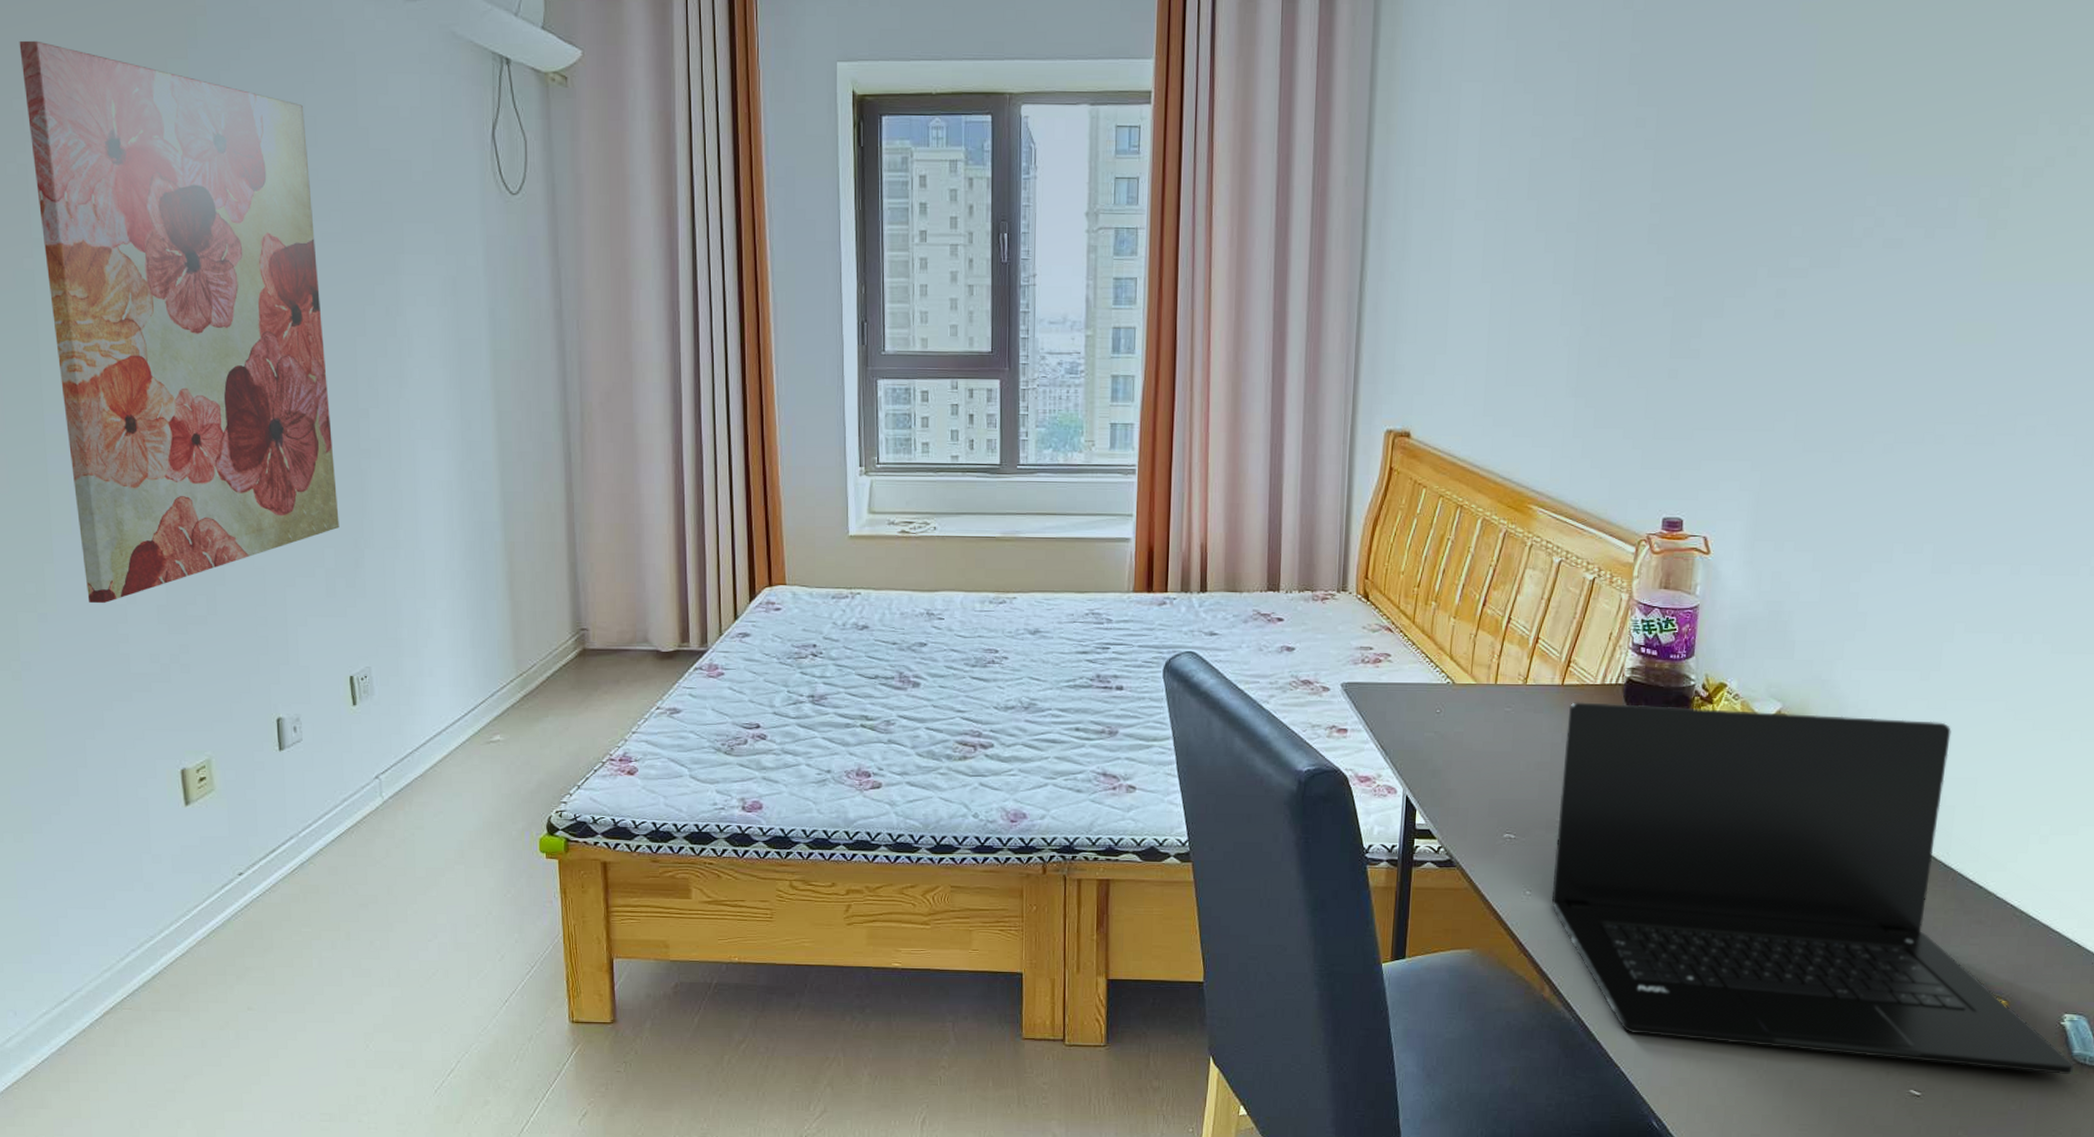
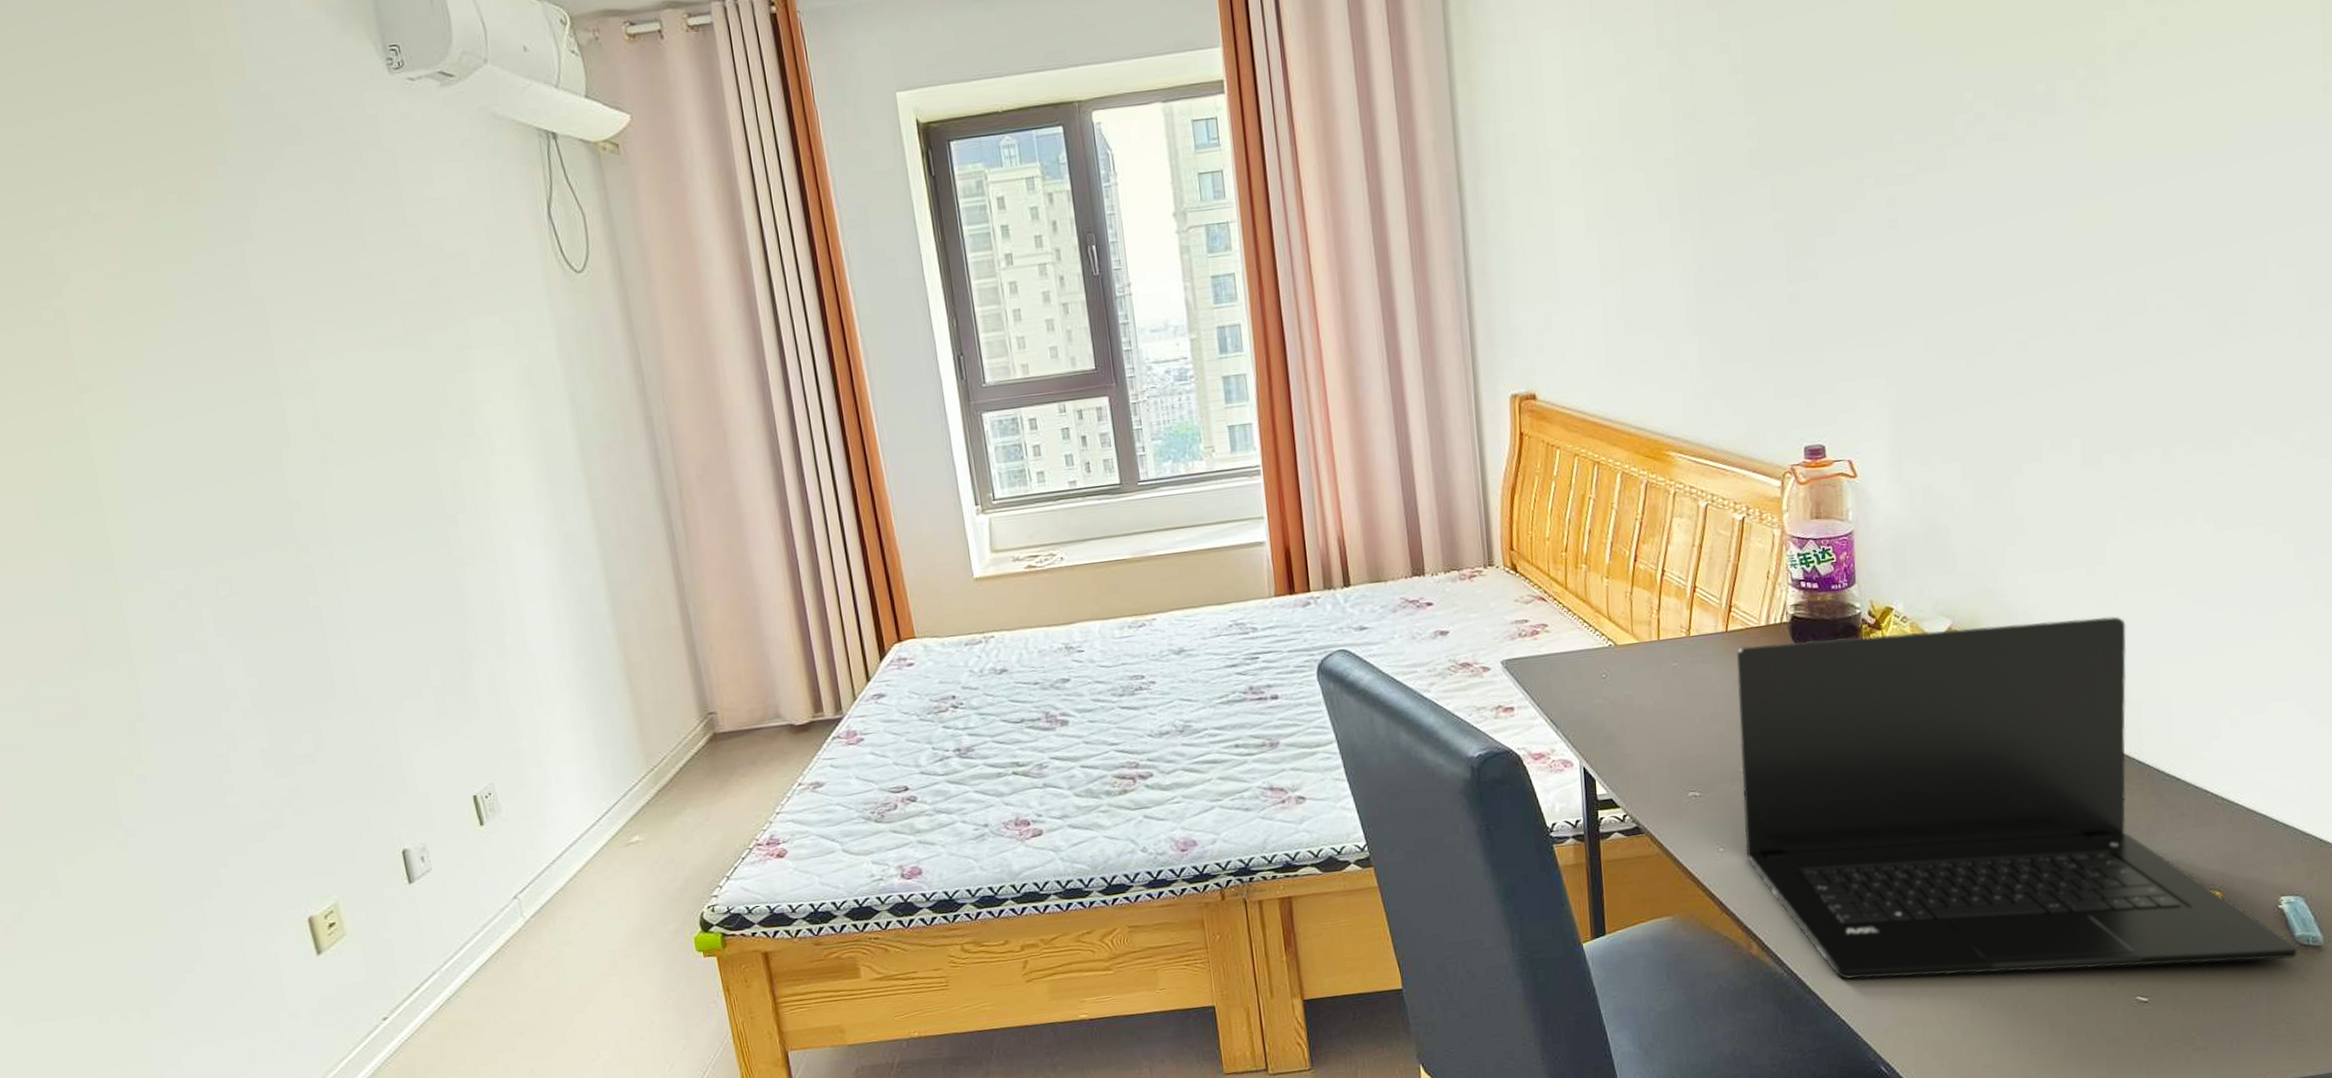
wall art: present [19,40,340,604] -> none [39,178,442,757]

